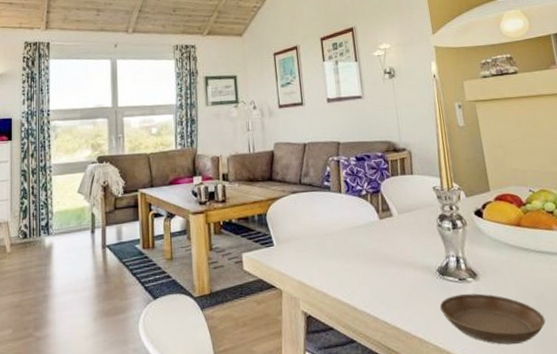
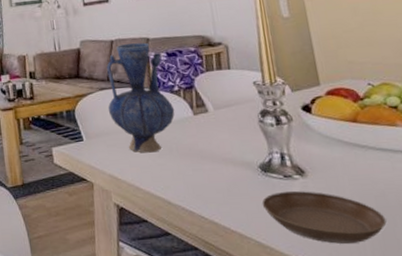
vase: none [299,146,362,258] -> present [107,42,175,153]

